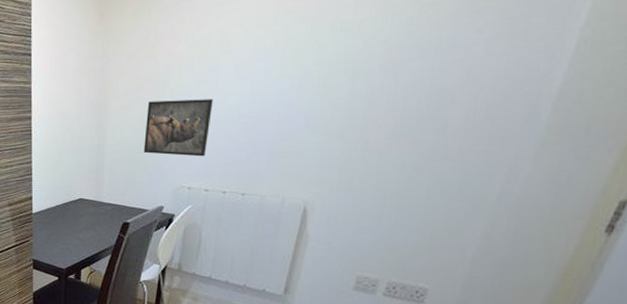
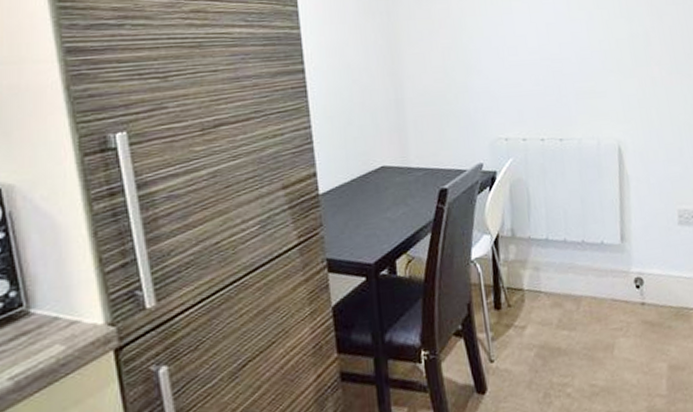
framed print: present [143,99,213,157] -> none [446,42,517,105]

